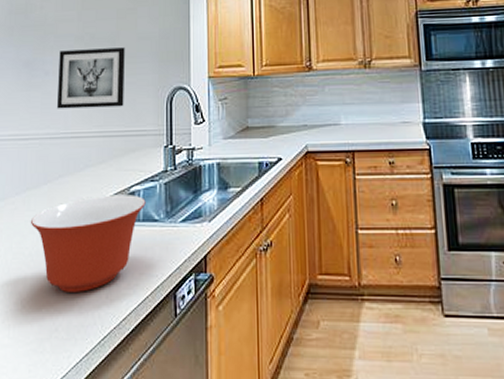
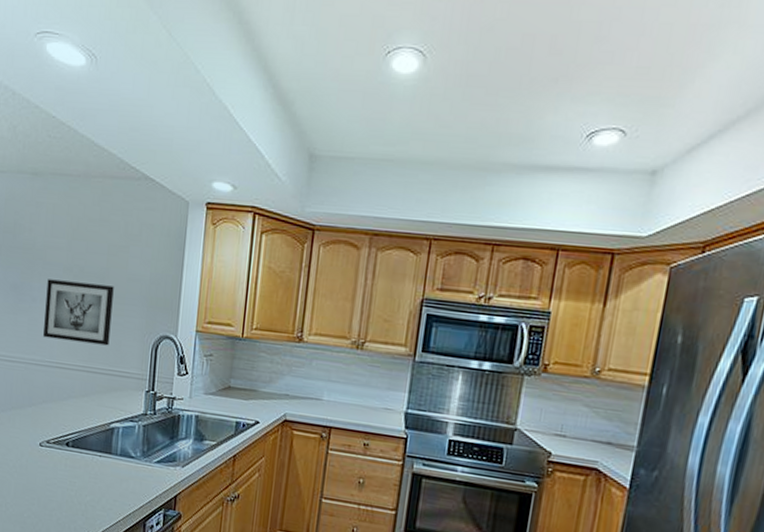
mixing bowl: present [30,194,146,292] -> none [14,425,124,507]

